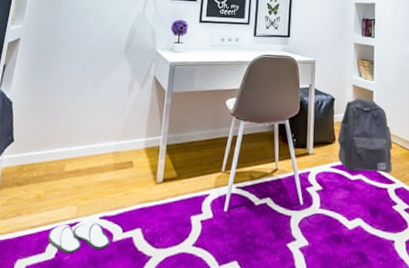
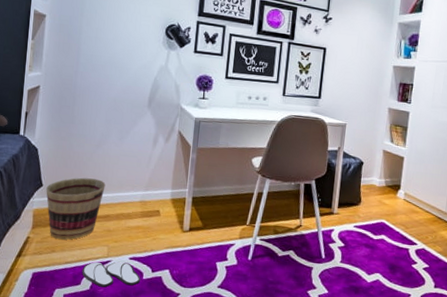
basket: none [16,130,79,200] -> present [46,177,106,240]
backpack: present [338,97,393,173] -> none [362,162,419,235]

